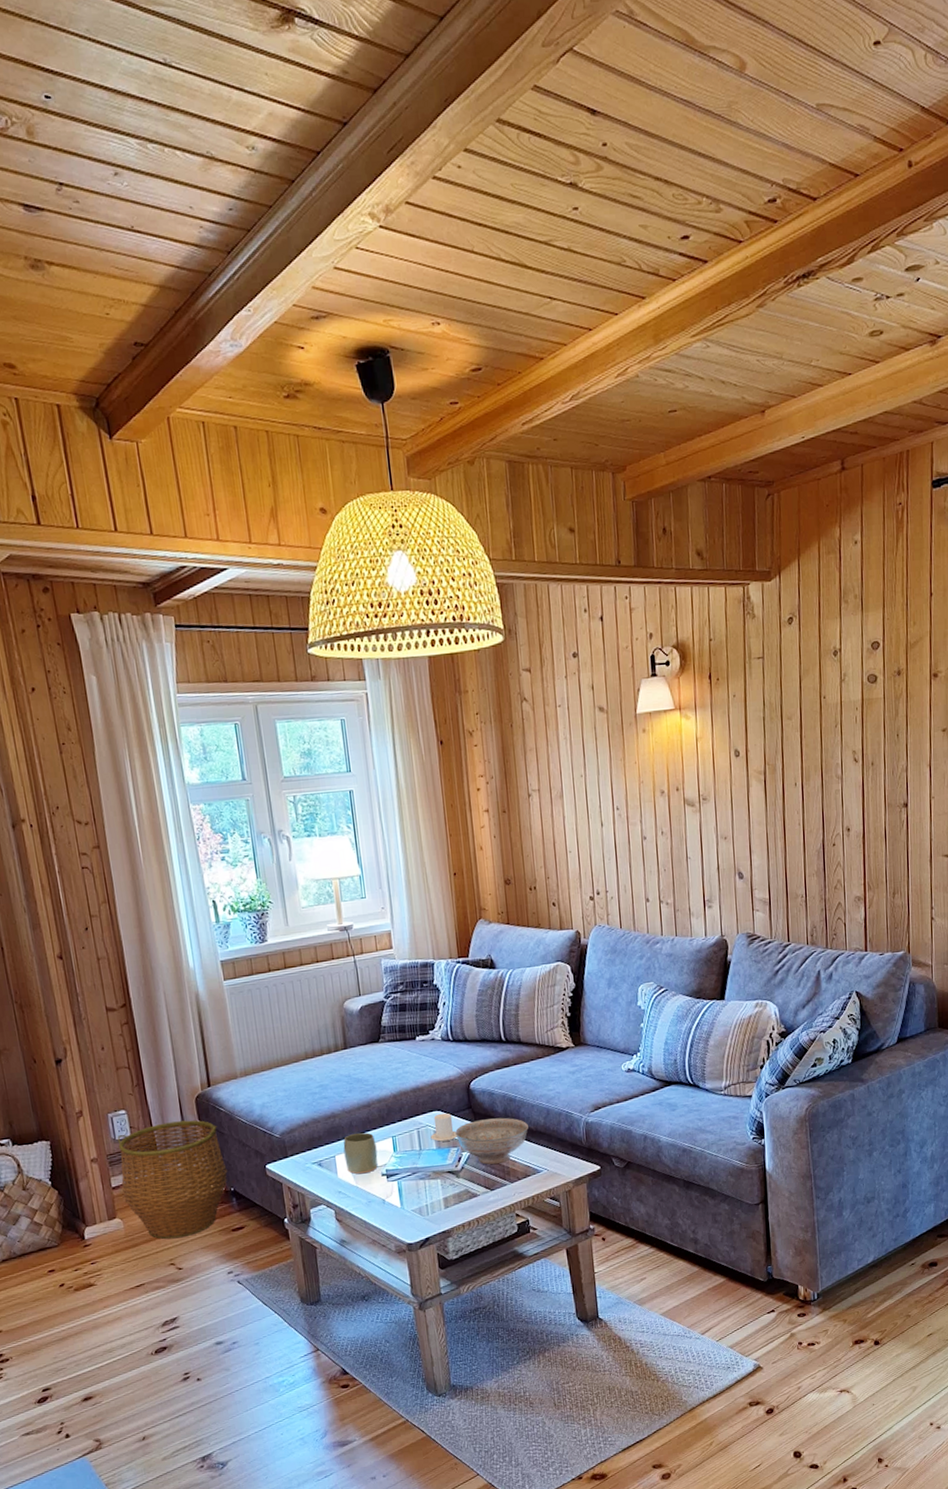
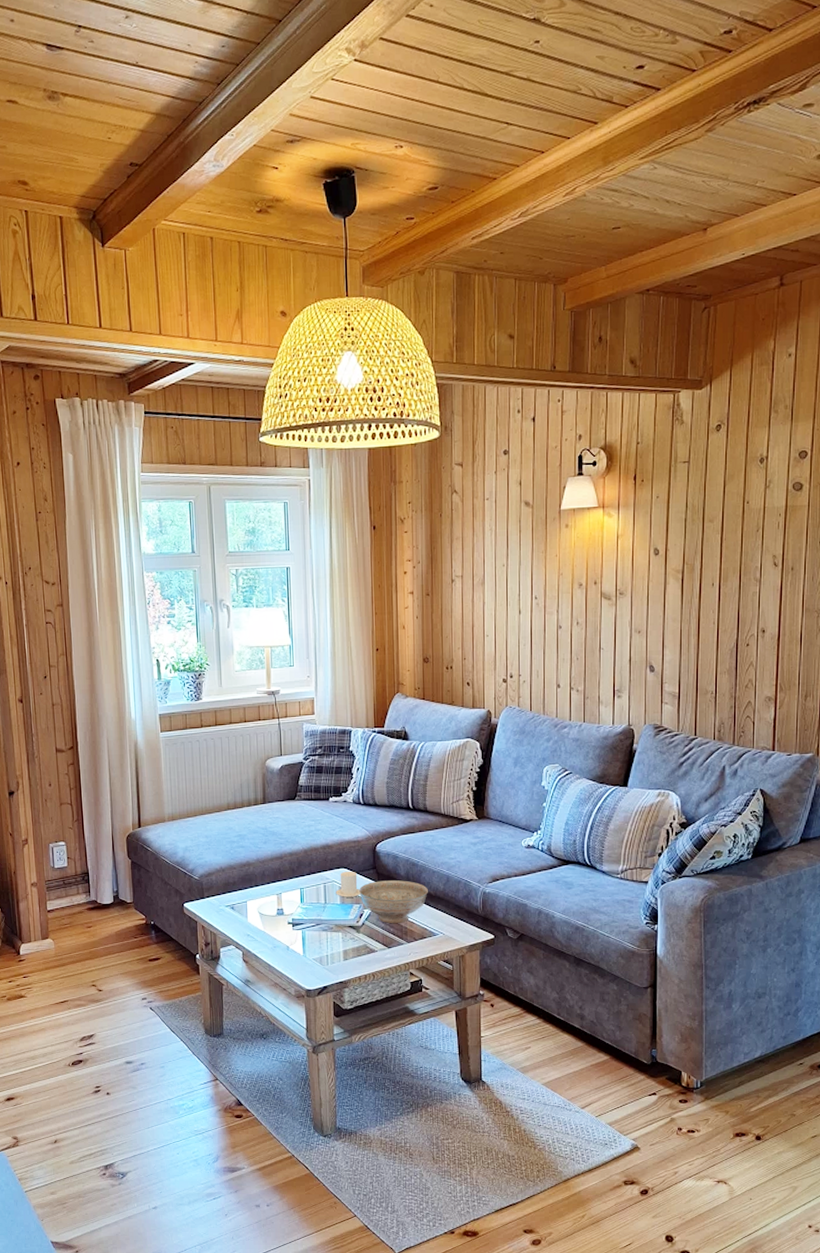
basket: present [117,1120,228,1239] -> none [55,856,149,963]
mug: present [343,1132,378,1174] -> none [255,882,286,920]

